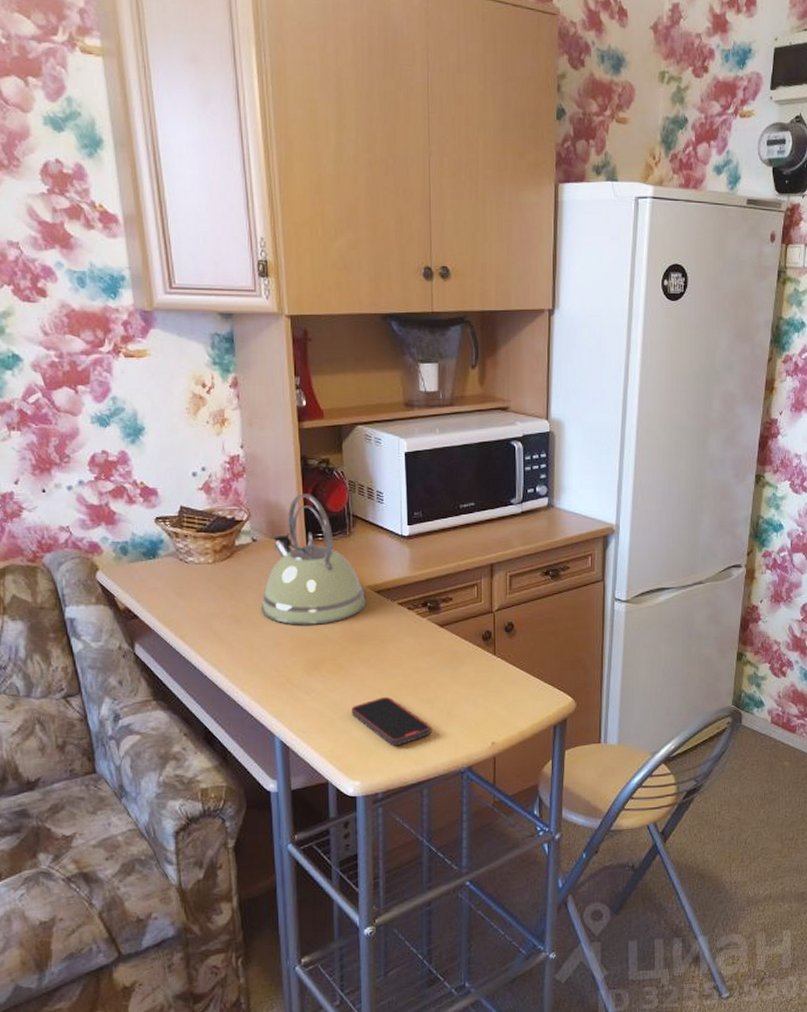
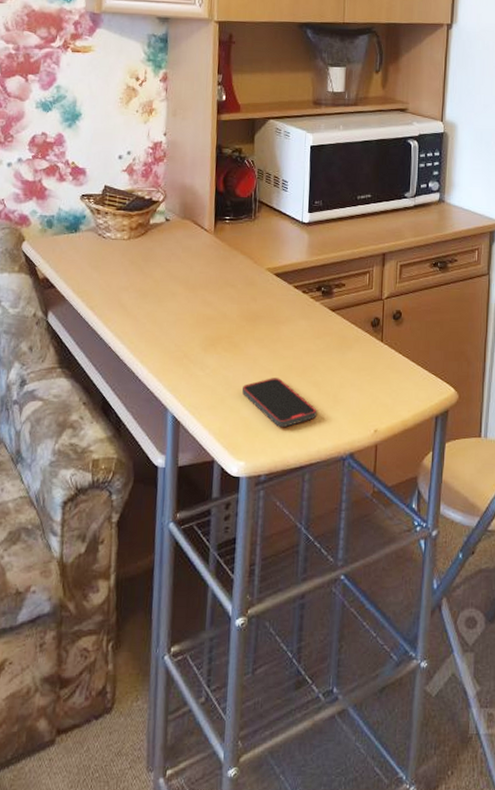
kettle: present [260,494,367,625] -> none [167,179,265,303]

